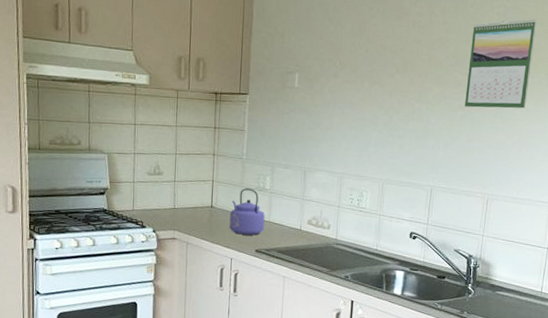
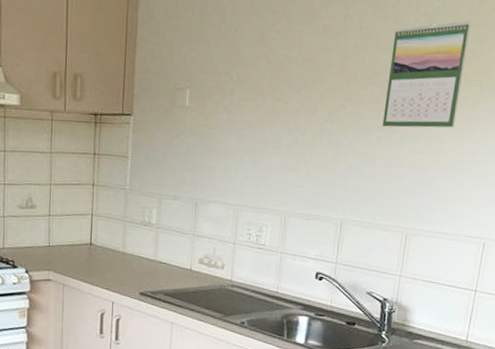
kettle: present [229,188,265,235] -> none [110,223,151,276]

